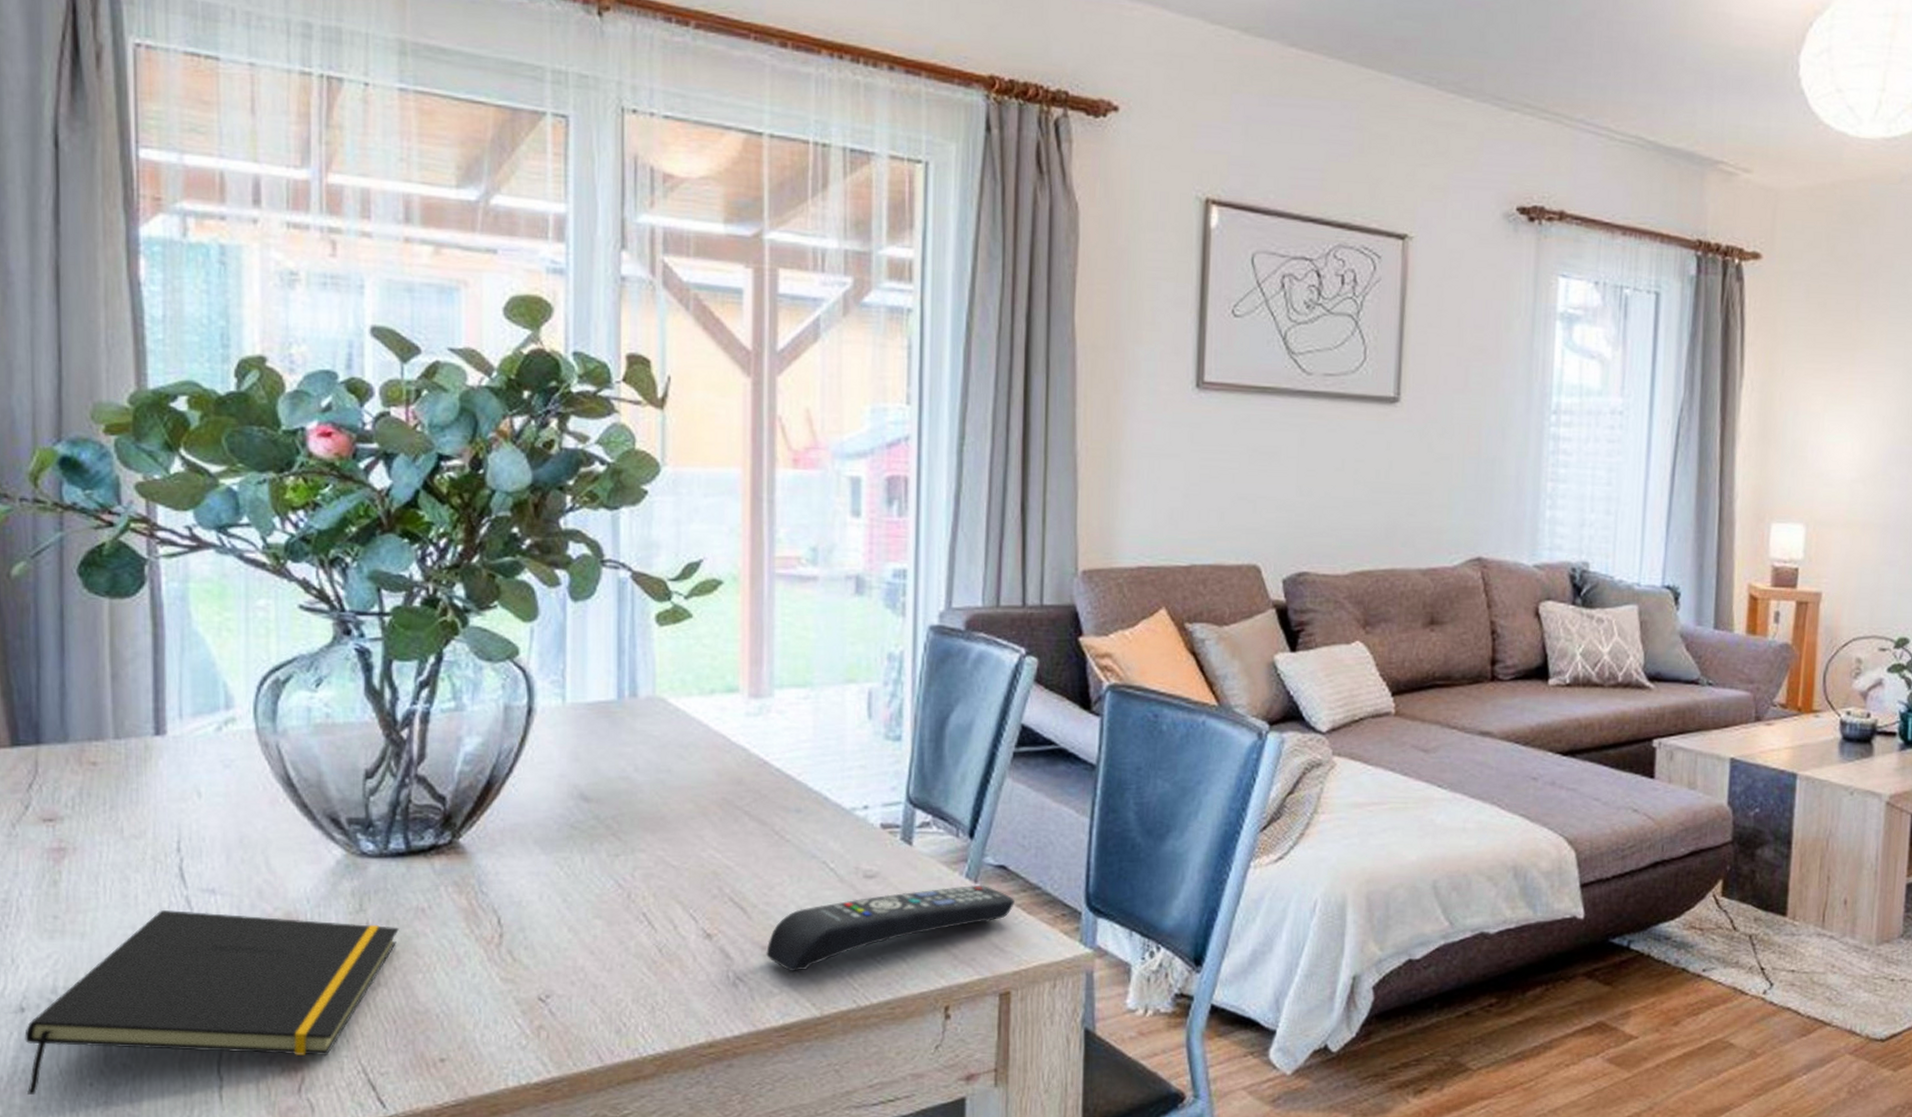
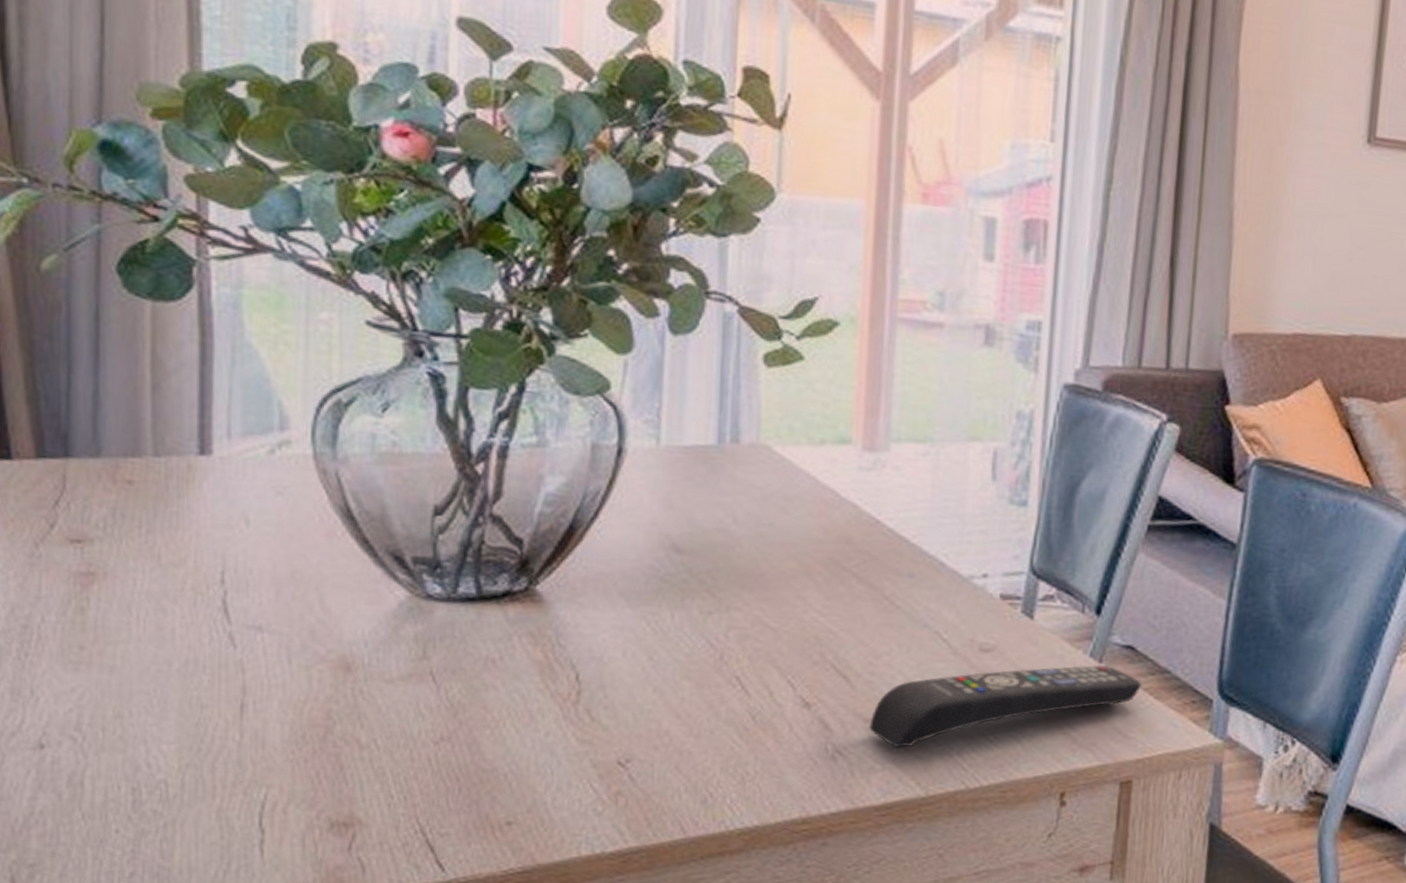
notepad: present [24,910,399,1095] -> none [43,646,466,839]

